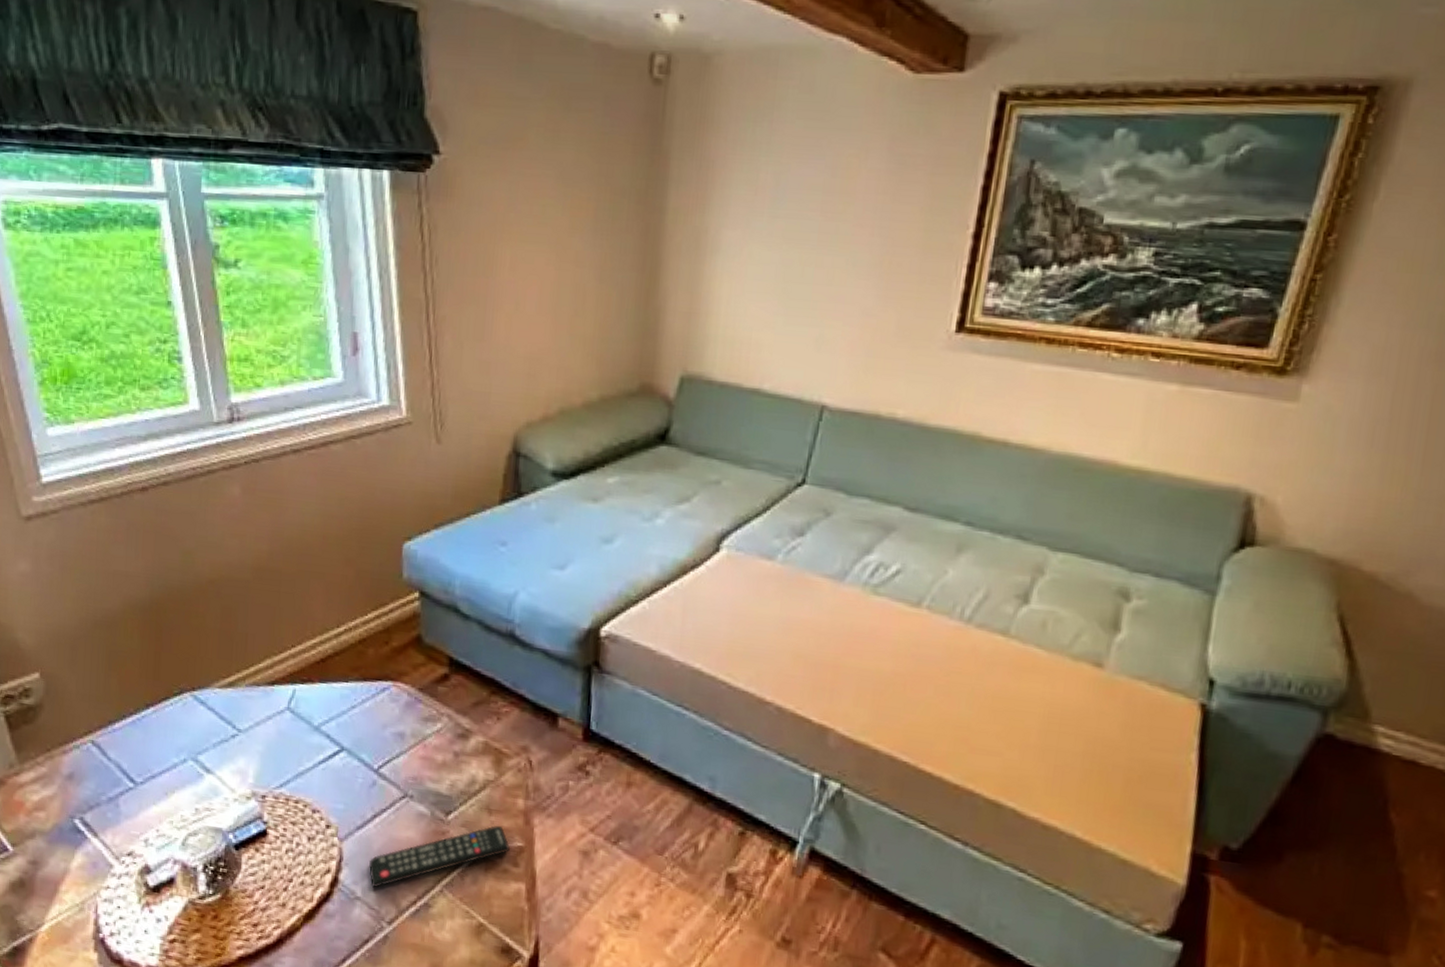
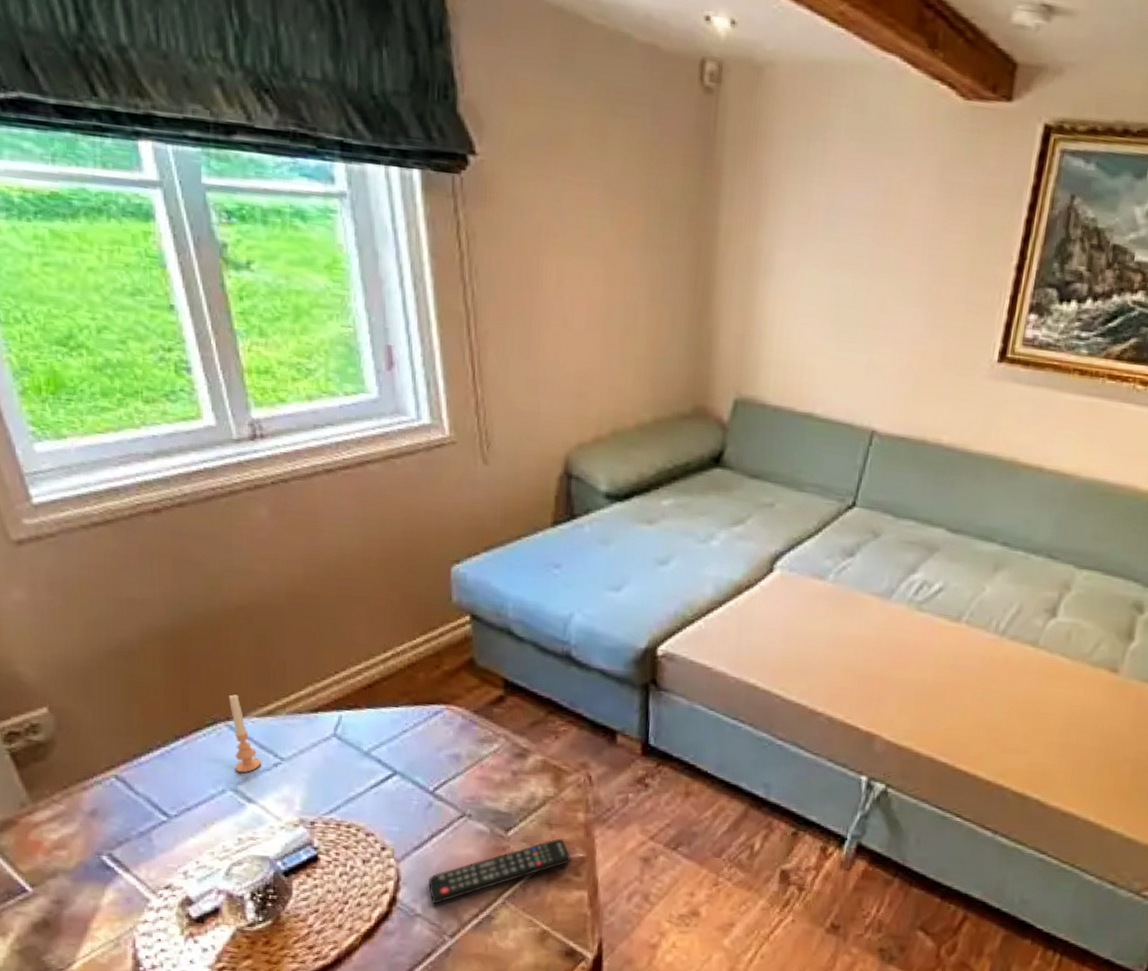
candle: none [195,665,221,743] -> present [228,694,262,773]

